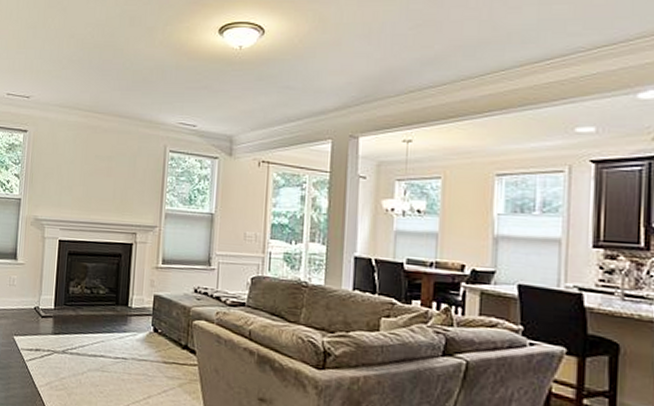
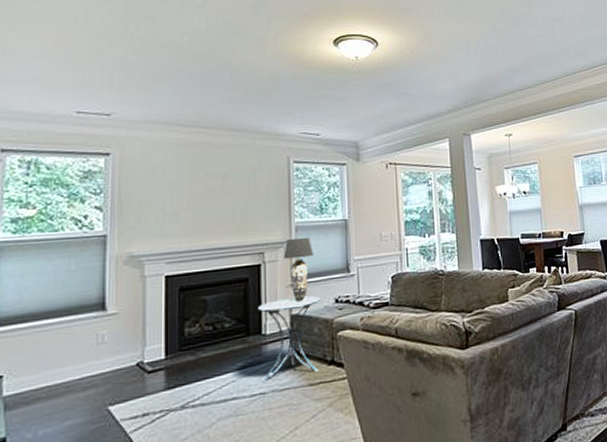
side table: none [125,278,181,353] -> present [258,296,320,382]
table lamp: none [152,224,180,285] -> present [283,237,314,302]

